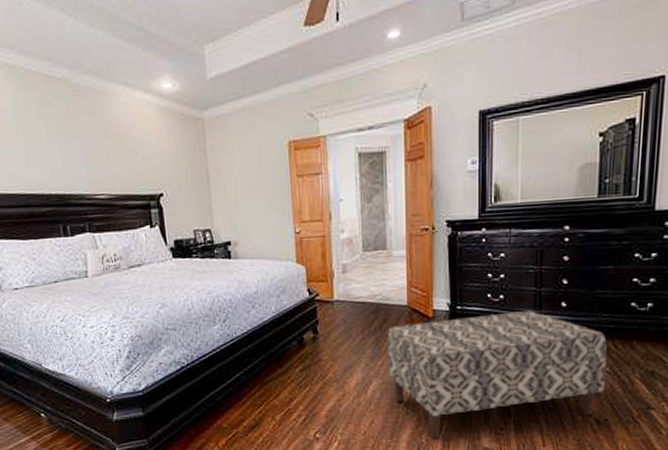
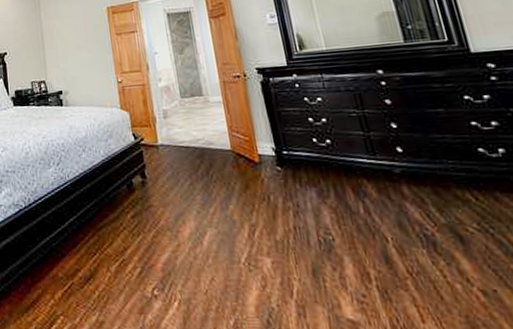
bench: present [387,311,607,439] -> none [215,156,480,304]

